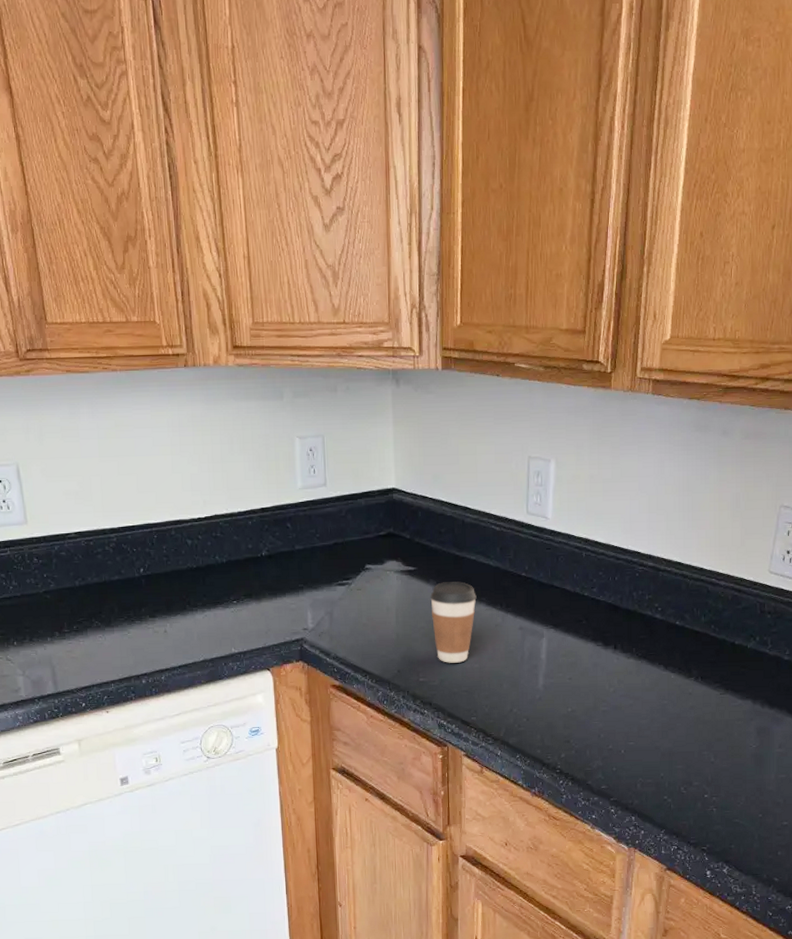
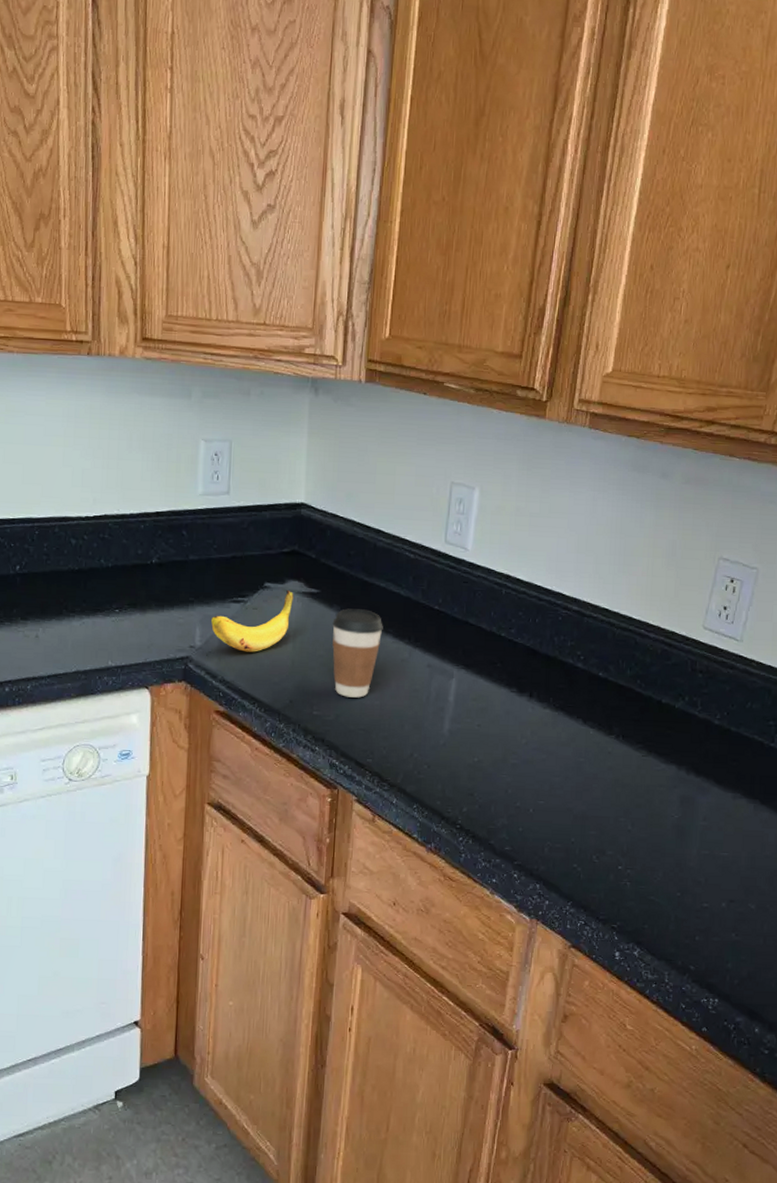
banana: none [321,569,393,630] -> present [211,589,294,652]

